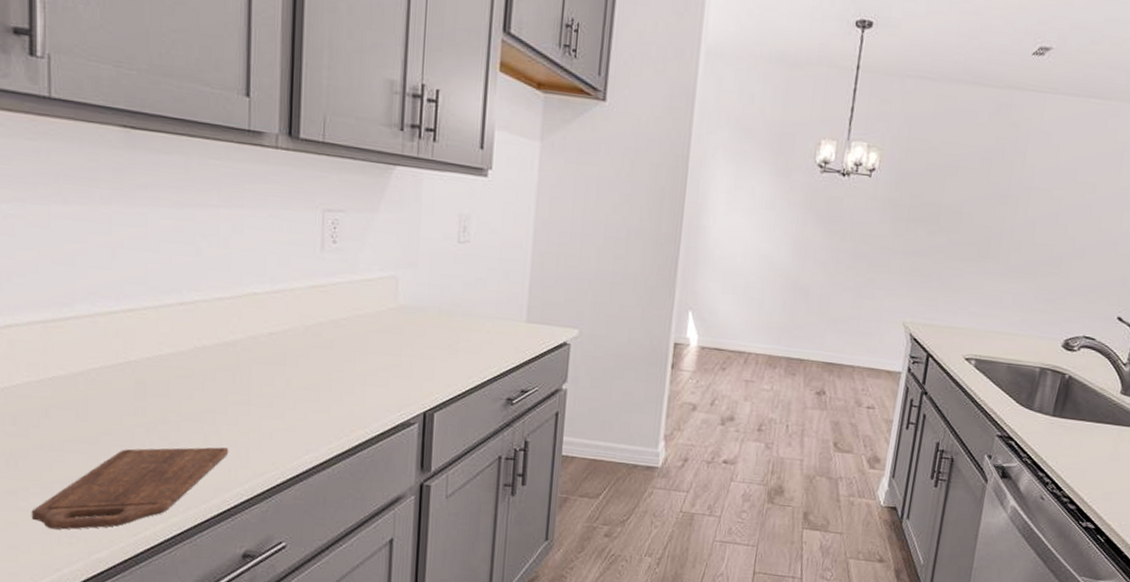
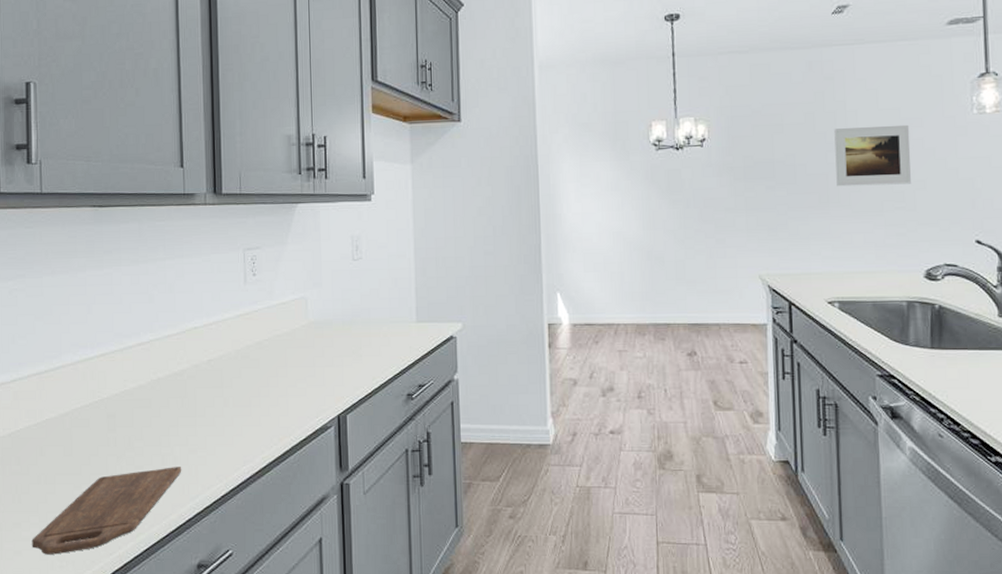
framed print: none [998,181,1083,251] -> present [834,124,911,187]

